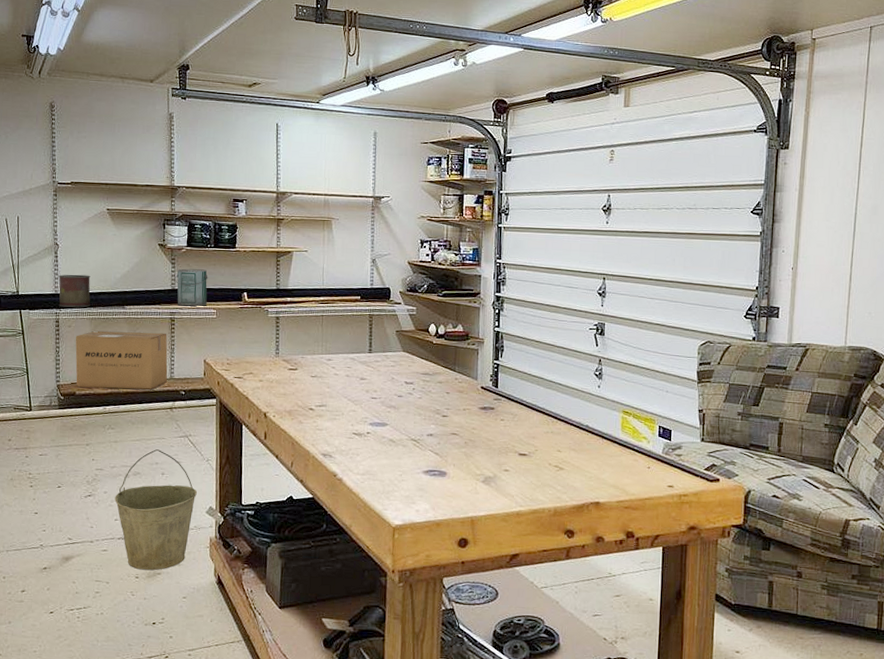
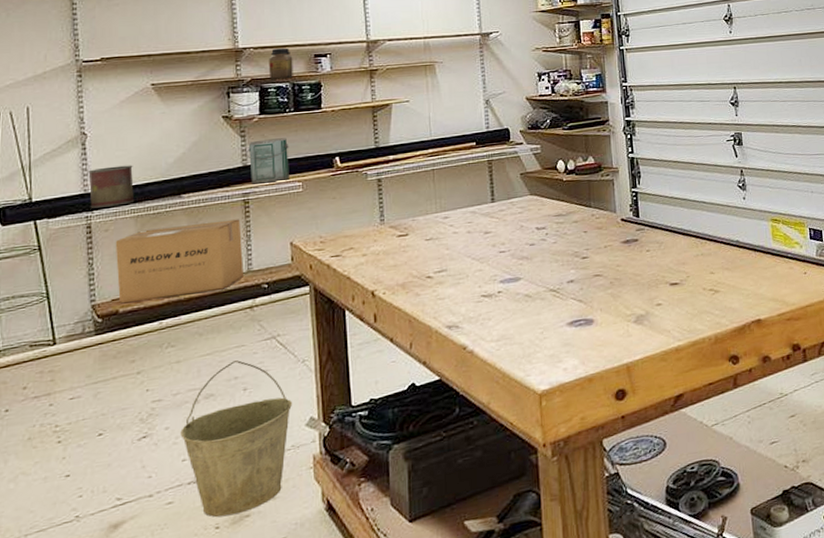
jar: none [196,190,216,218] -> present [269,48,293,80]

